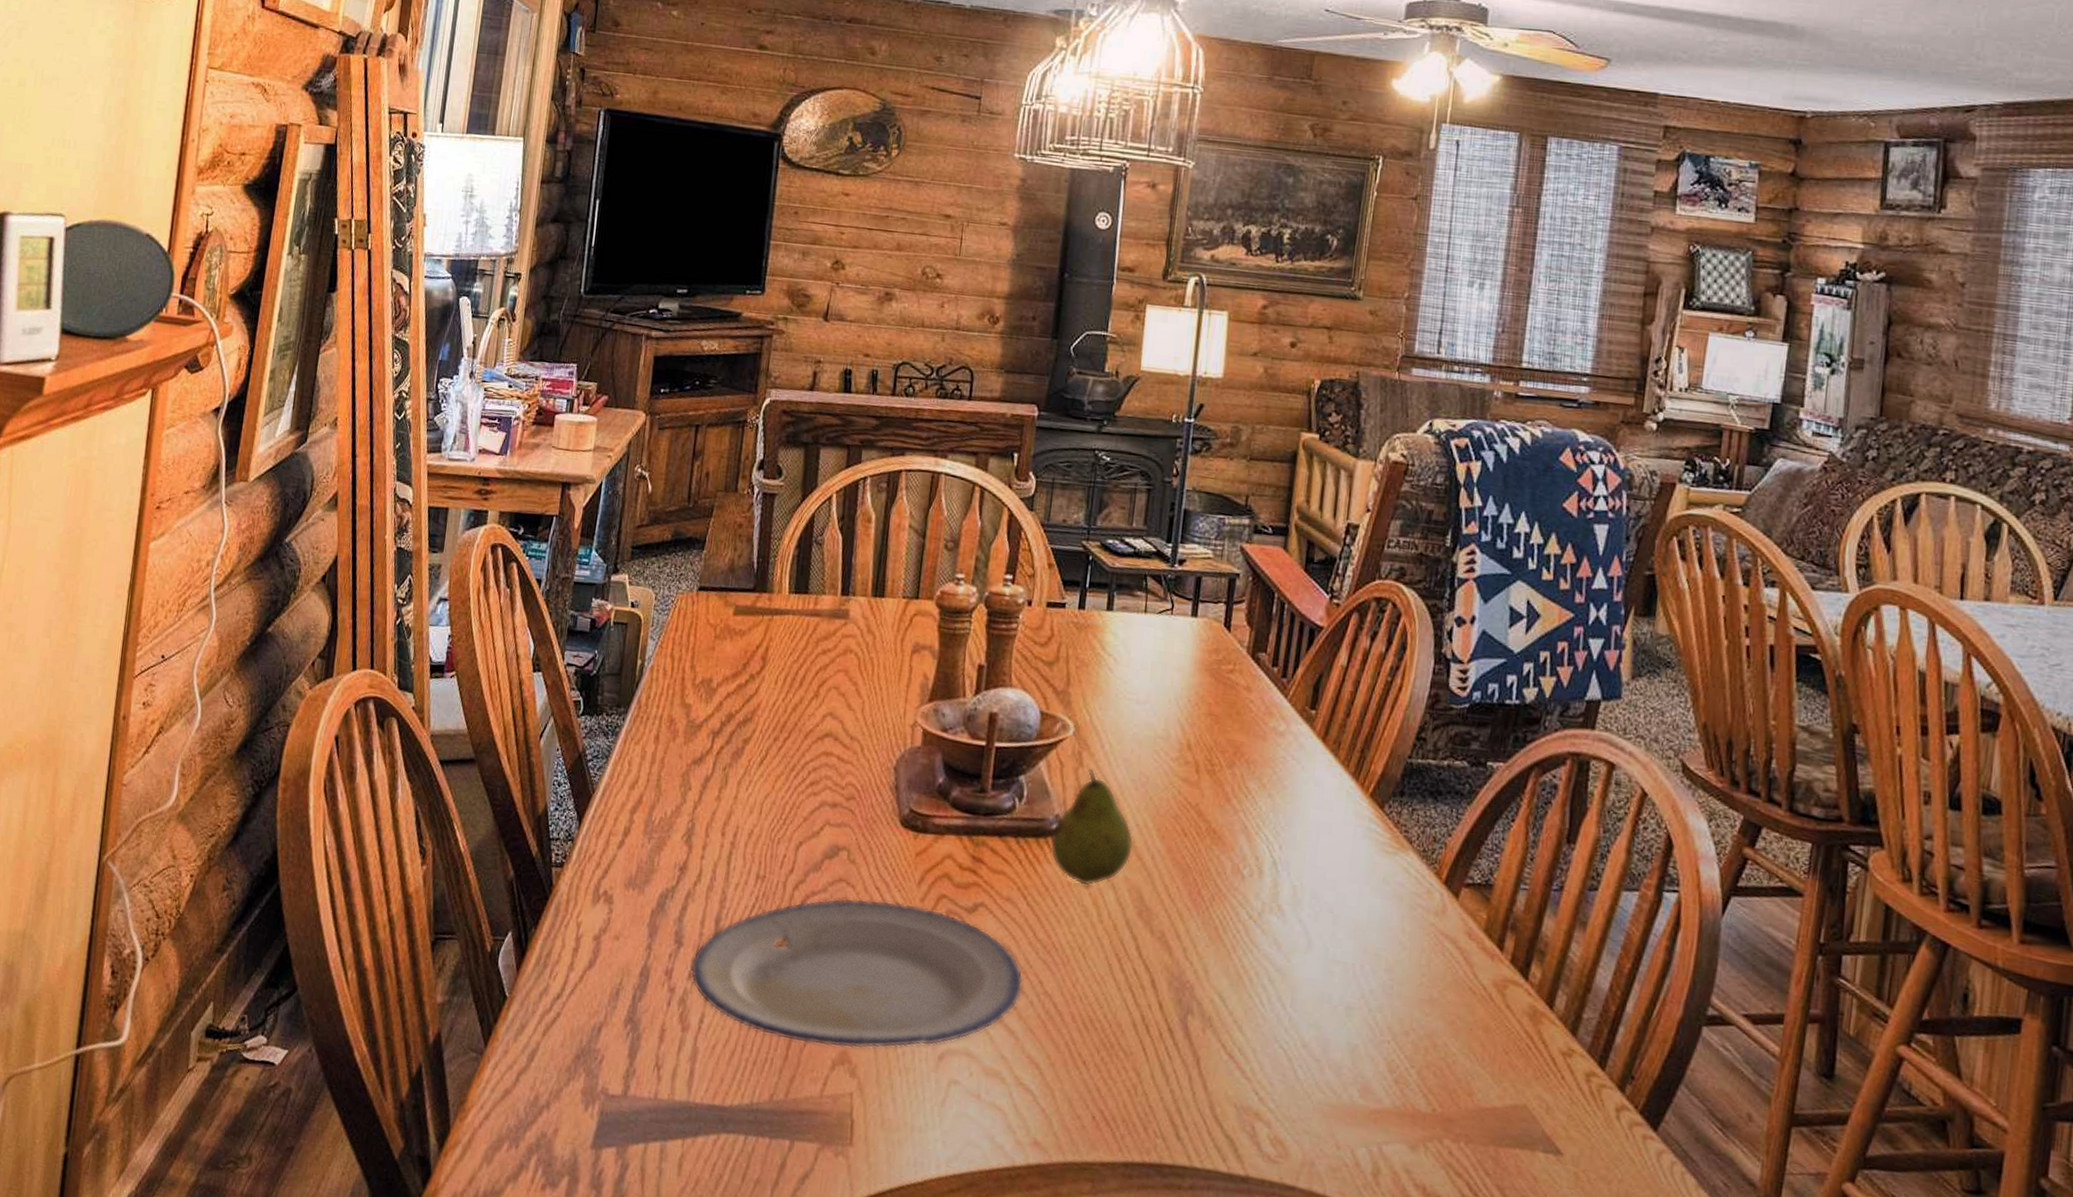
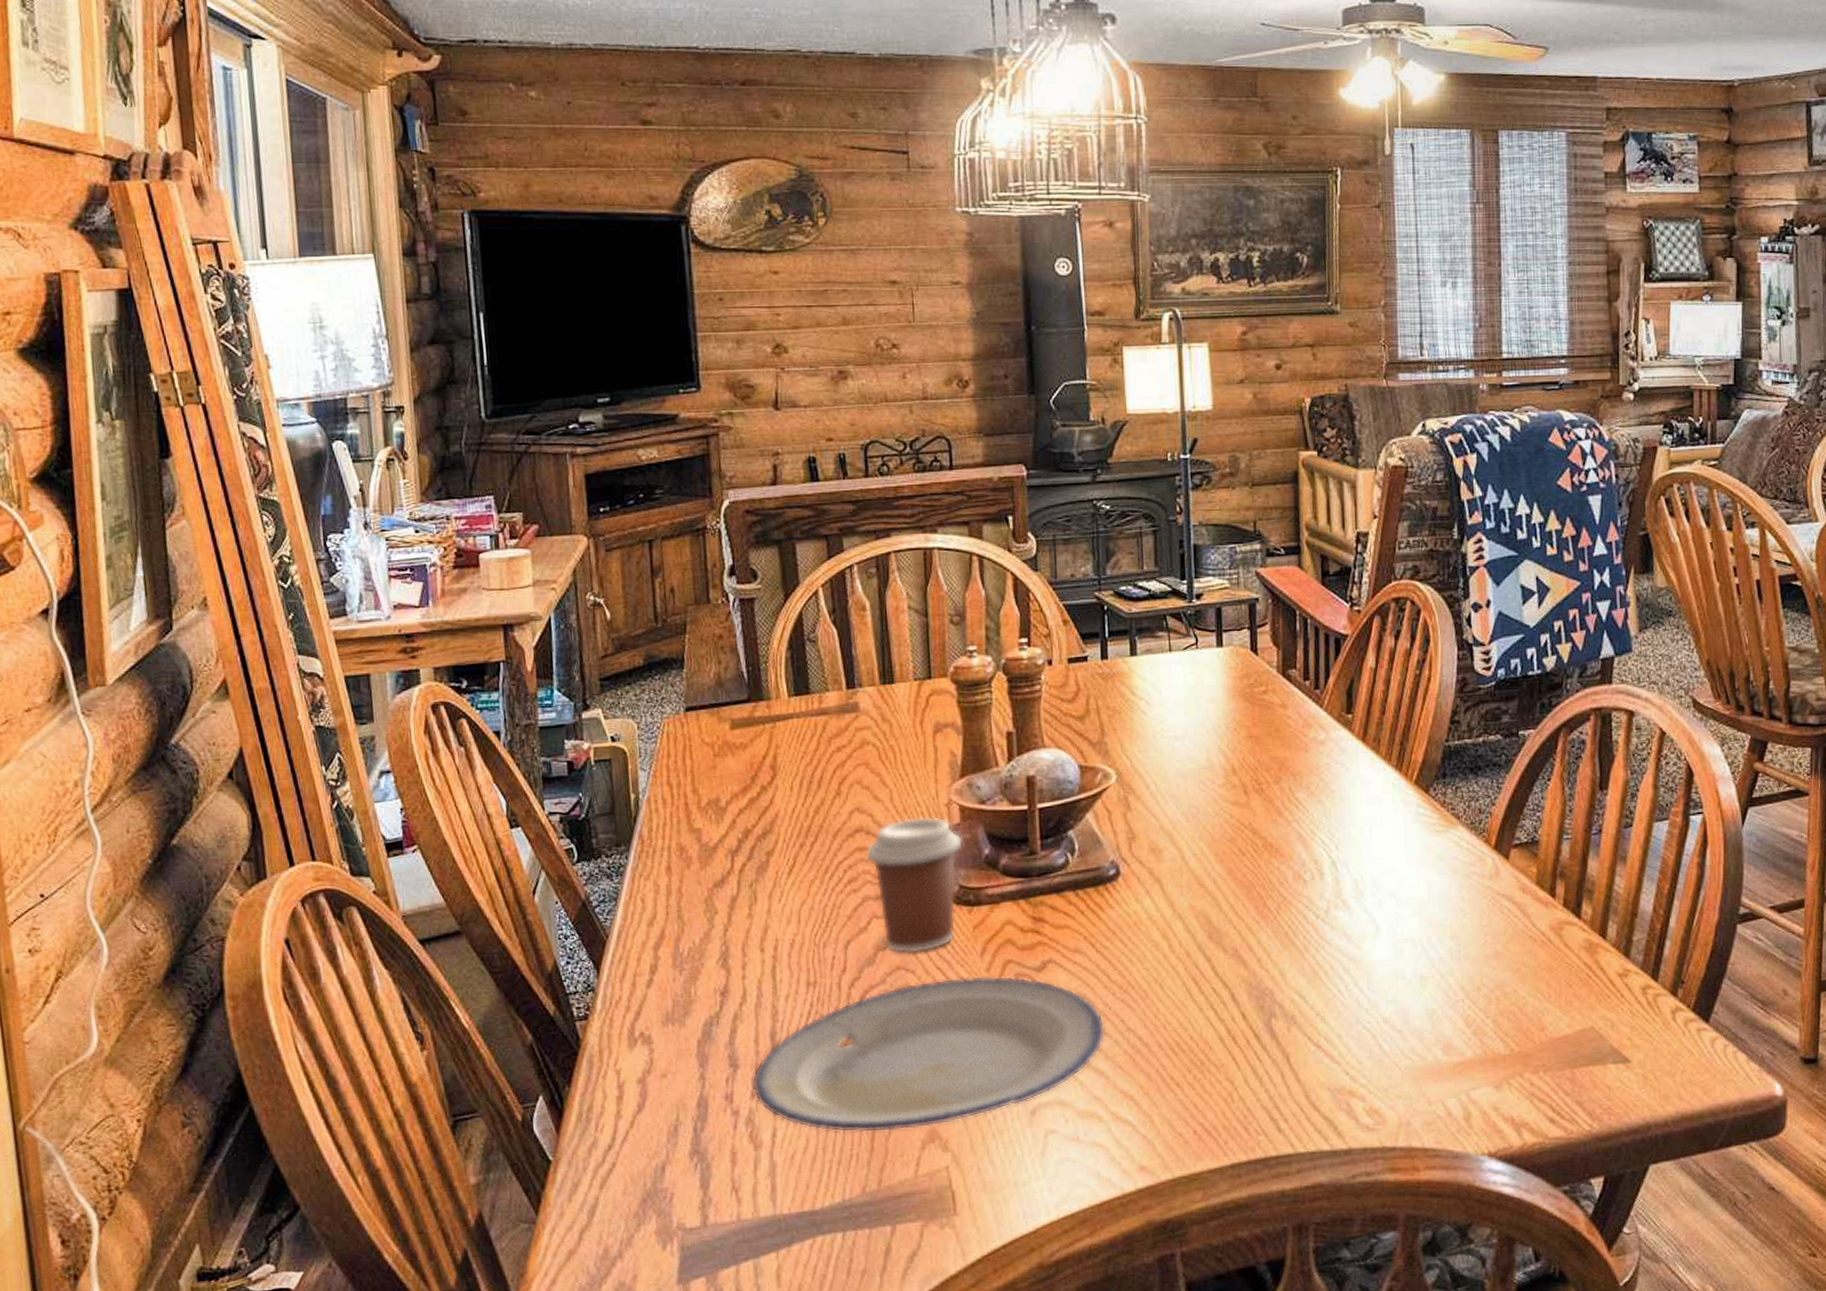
coffee cup: none [830,731,920,870] -> present [865,816,963,954]
fruit: present [1049,769,1134,886] -> none [1109,811,1194,922]

